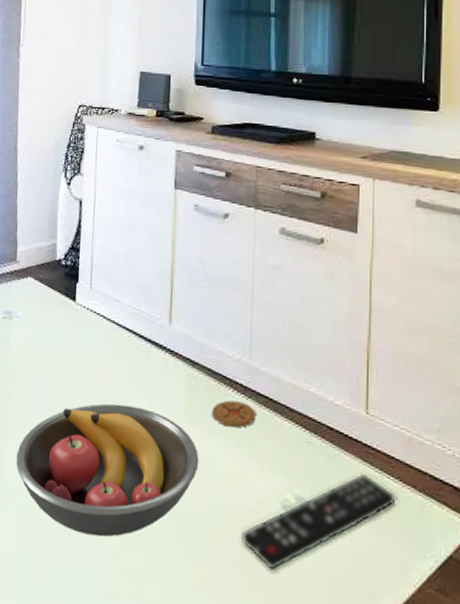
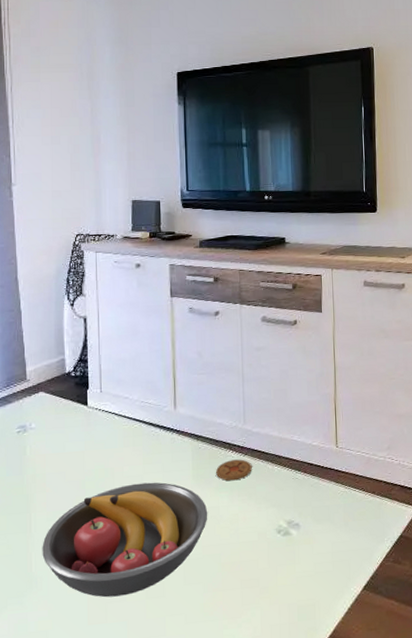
remote control: present [240,473,396,570] -> none [246,491,361,581]

